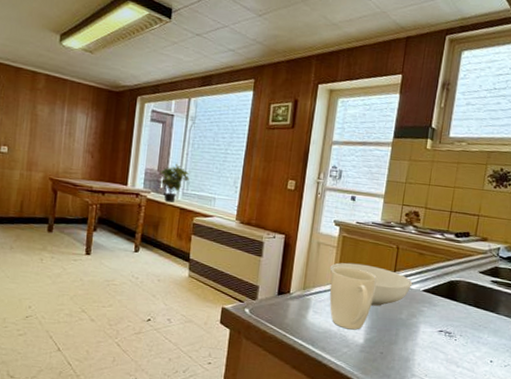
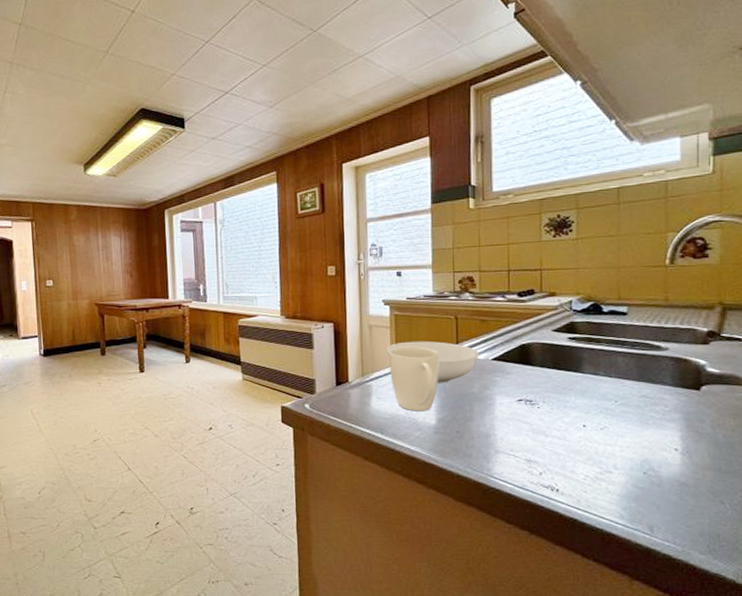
potted plant: present [160,163,190,203] -> none [198,268,228,310]

